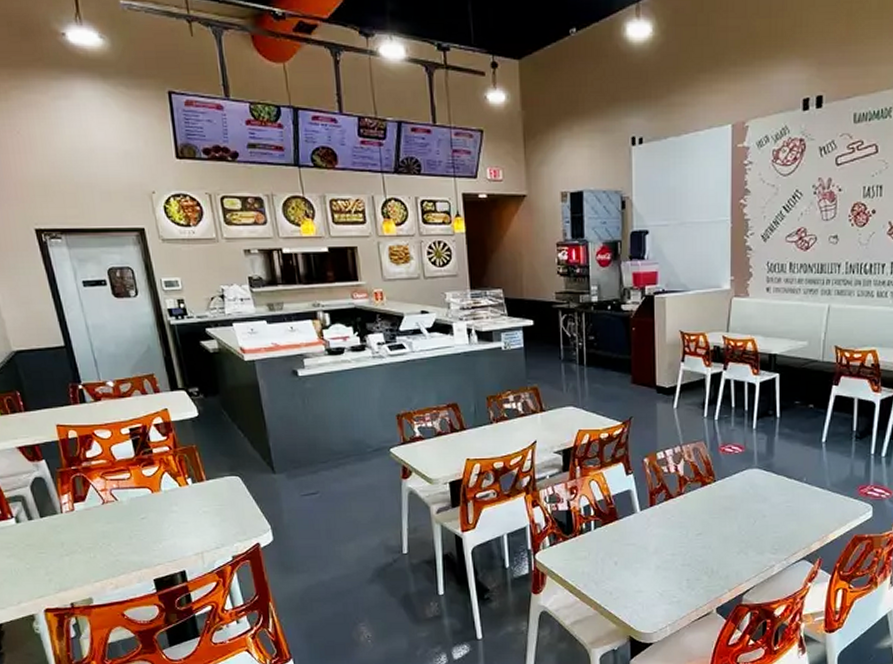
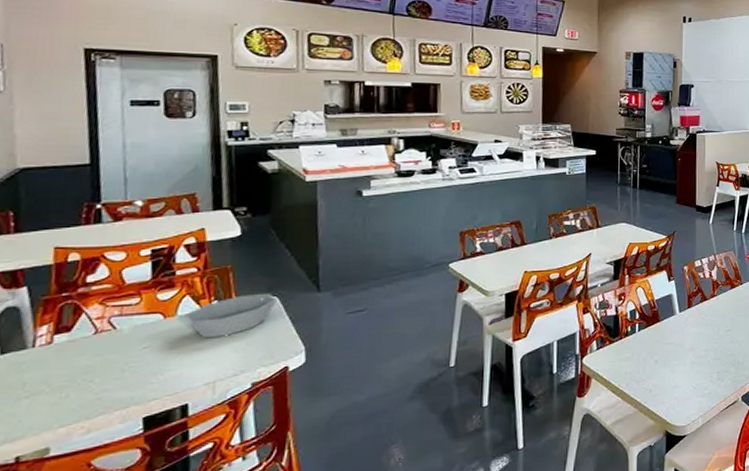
bowl: none [165,474,240,512] -> present [182,294,278,338]

